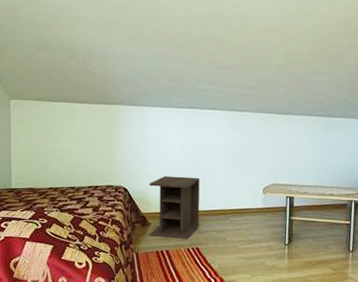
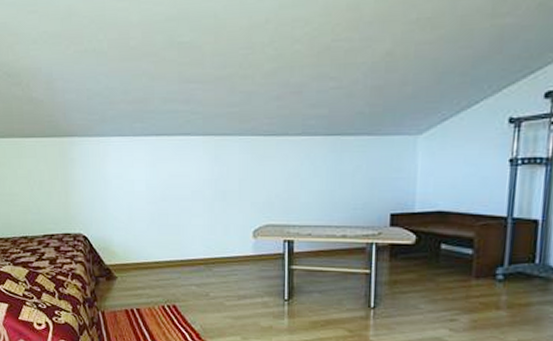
nightstand: present [149,176,200,239] -> none [113,220,175,295]

